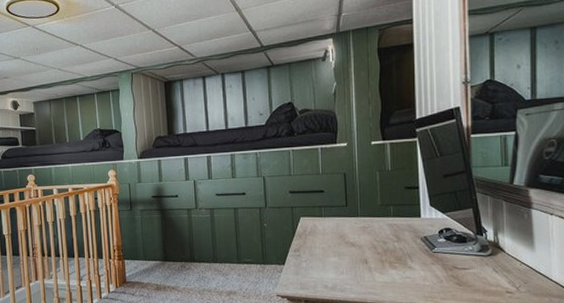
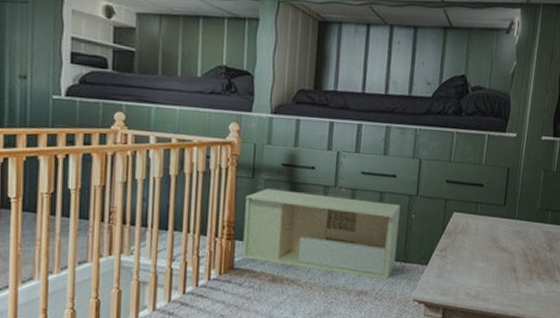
storage bench: none [128,216,256,280] -> present [241,188,400,280]

